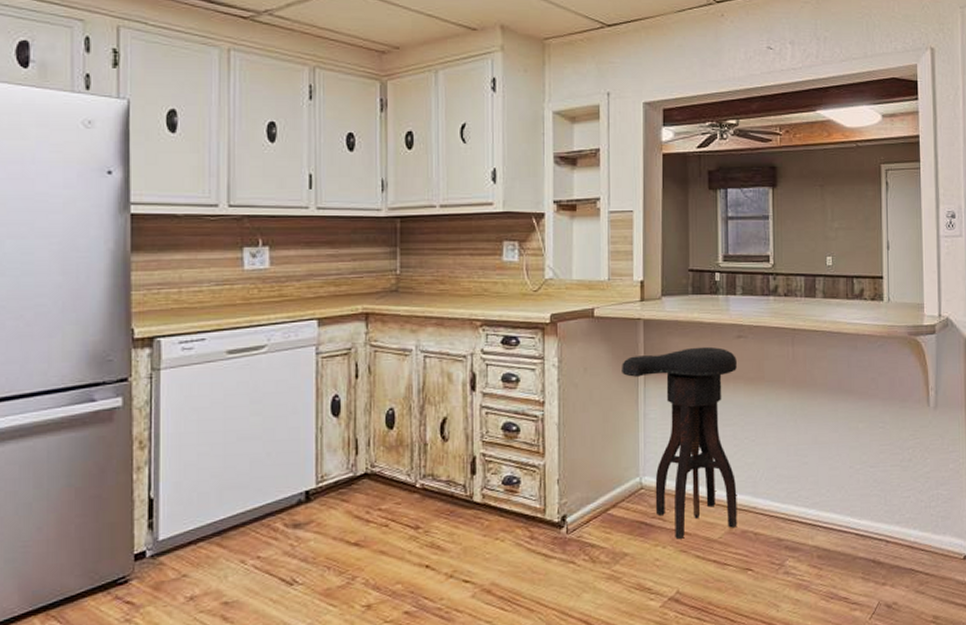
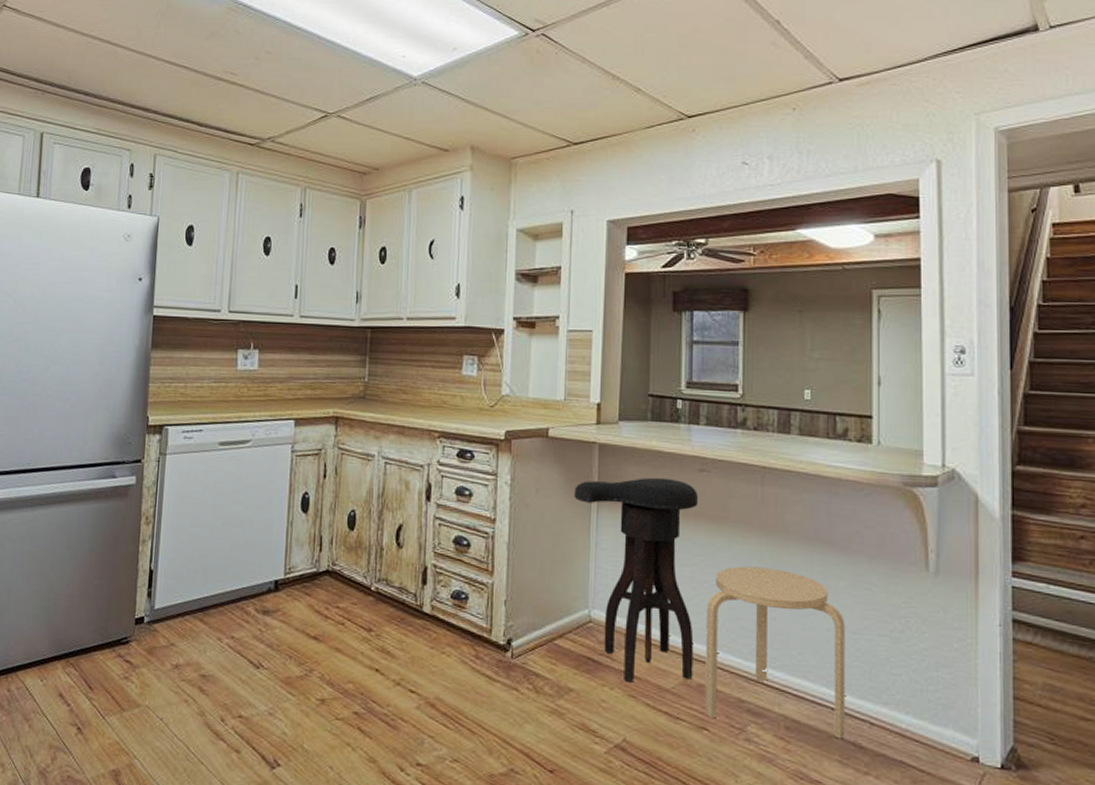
stool: none [747,418,866,560] -> present [705,566,845,739]

